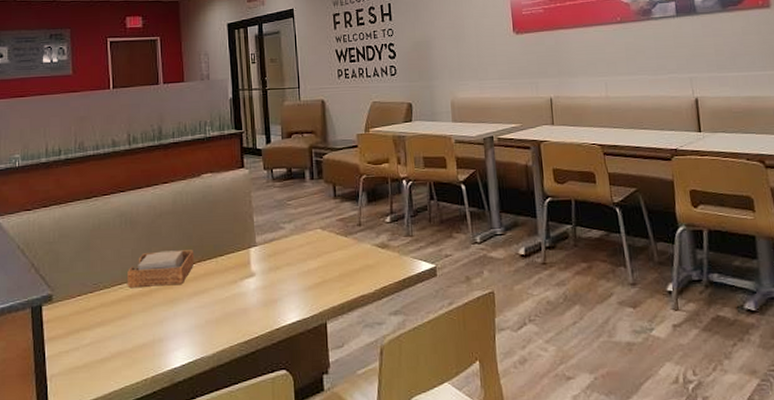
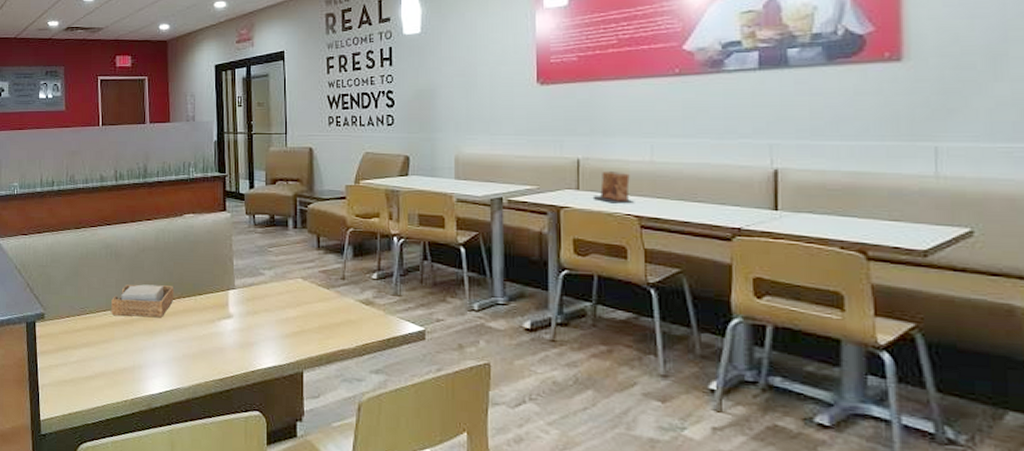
paper bag: none [565,106,598,135] -> present [592,170,635,204]

